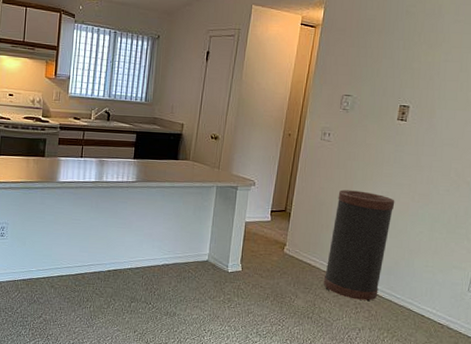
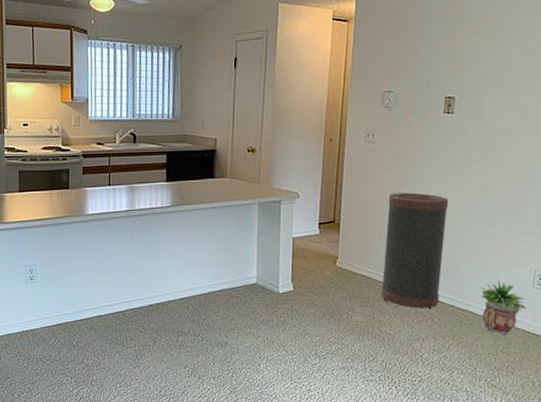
potted plant: none [417,281,460,333] -> present [479,280,526,334]

